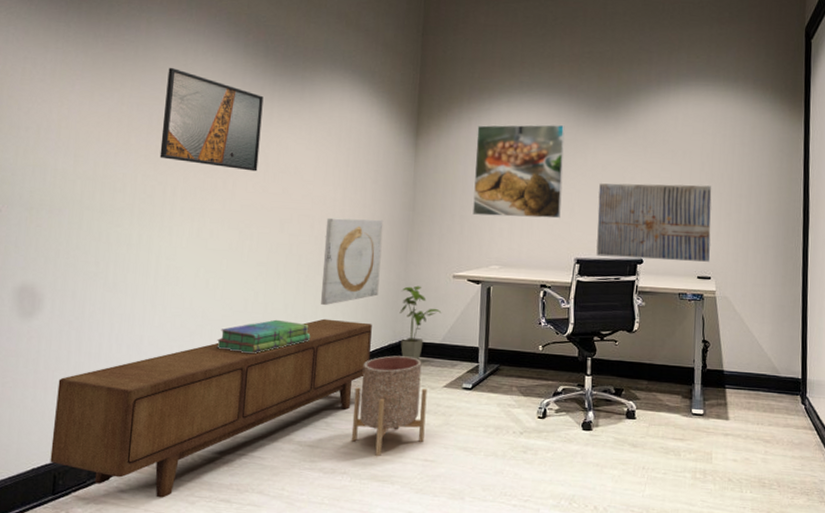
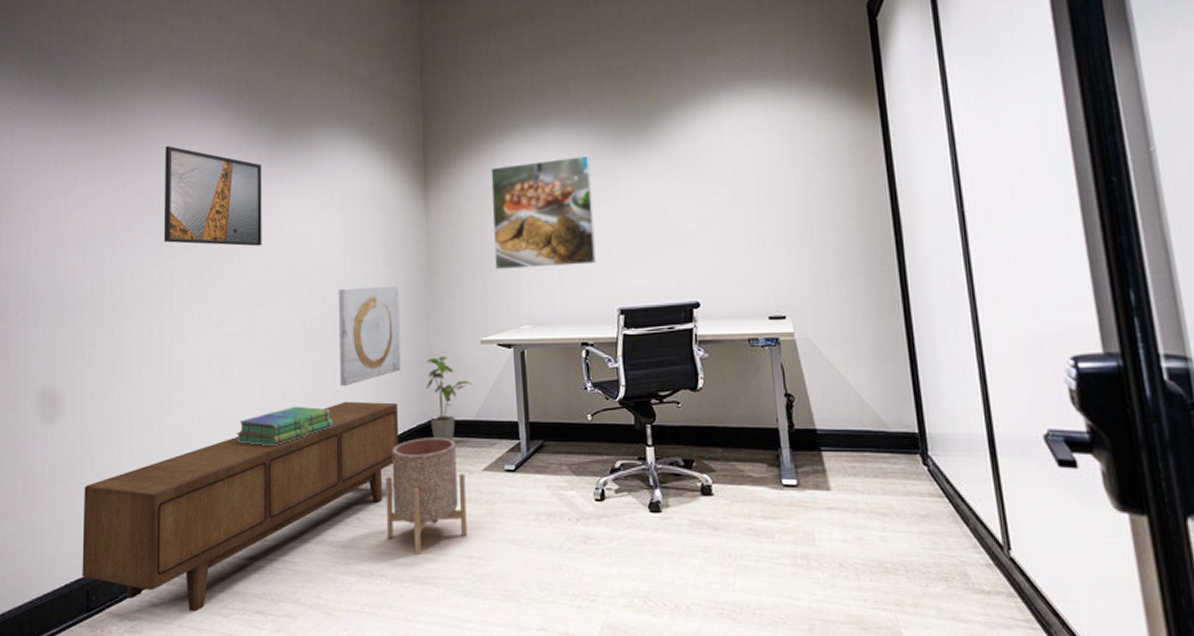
wall art: present [596,183,712,262] -> none [637,206,781,303]

